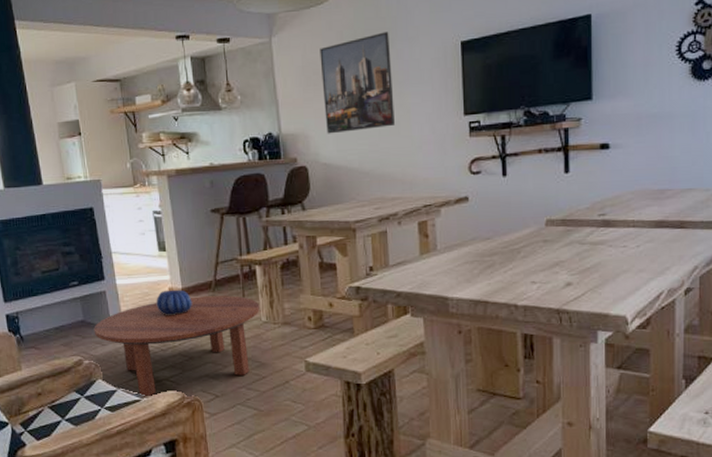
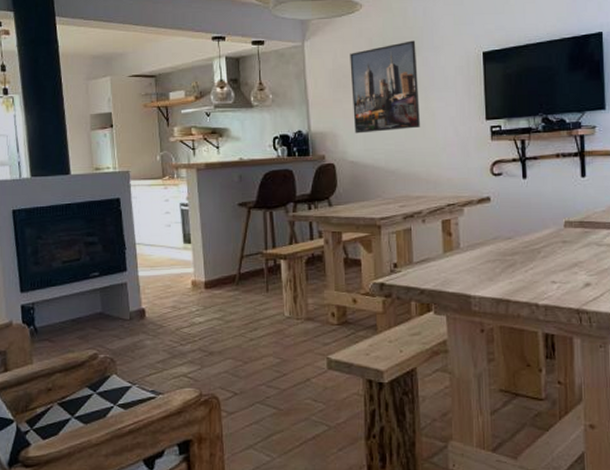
coffee table: present [94,295,260,397] -> none [112,290,283,394]
decorative bowl: present [156,289,192,315] -> none [178,282,215,309]

